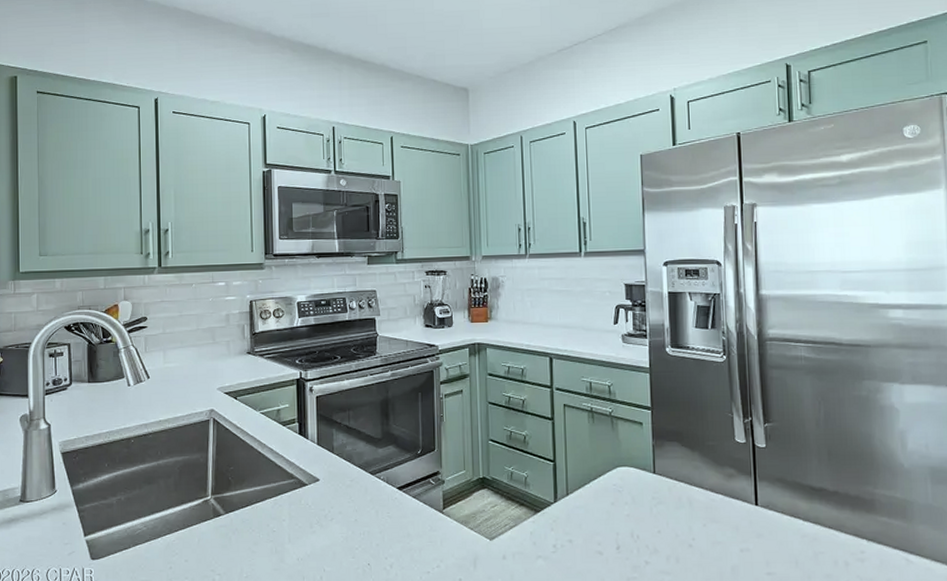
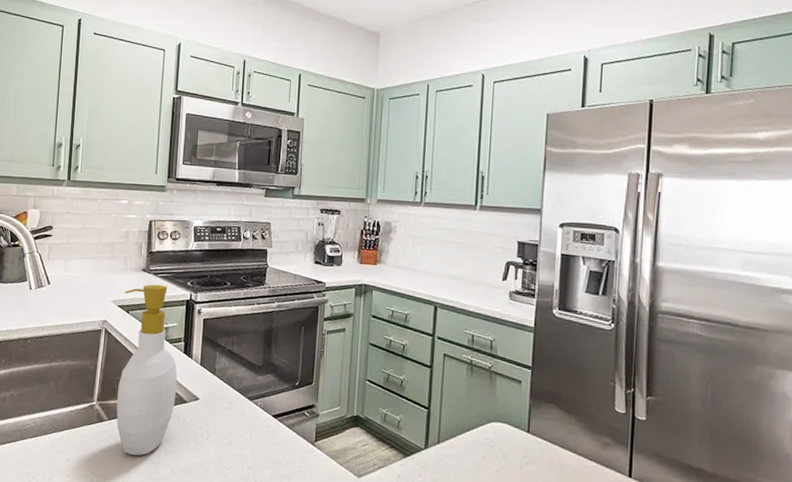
soap bottle: none [230,366,295,548] -> present [116,284,178,456]

